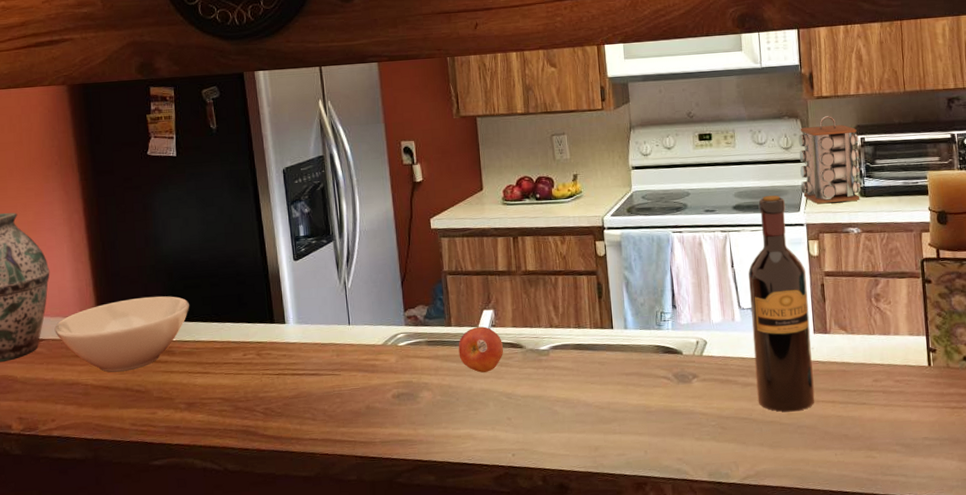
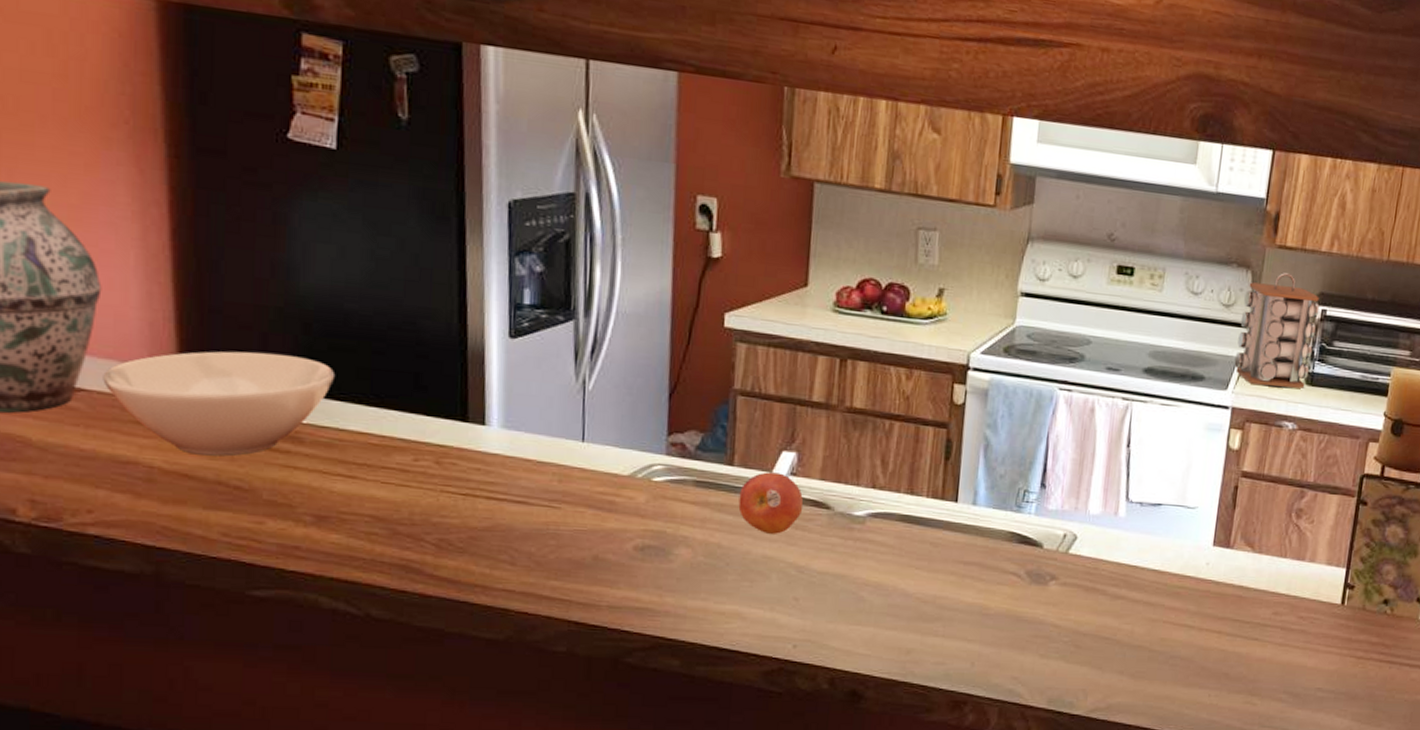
wine bottle: present [748,195,815,412] -> none [1127,362,1219,638]

